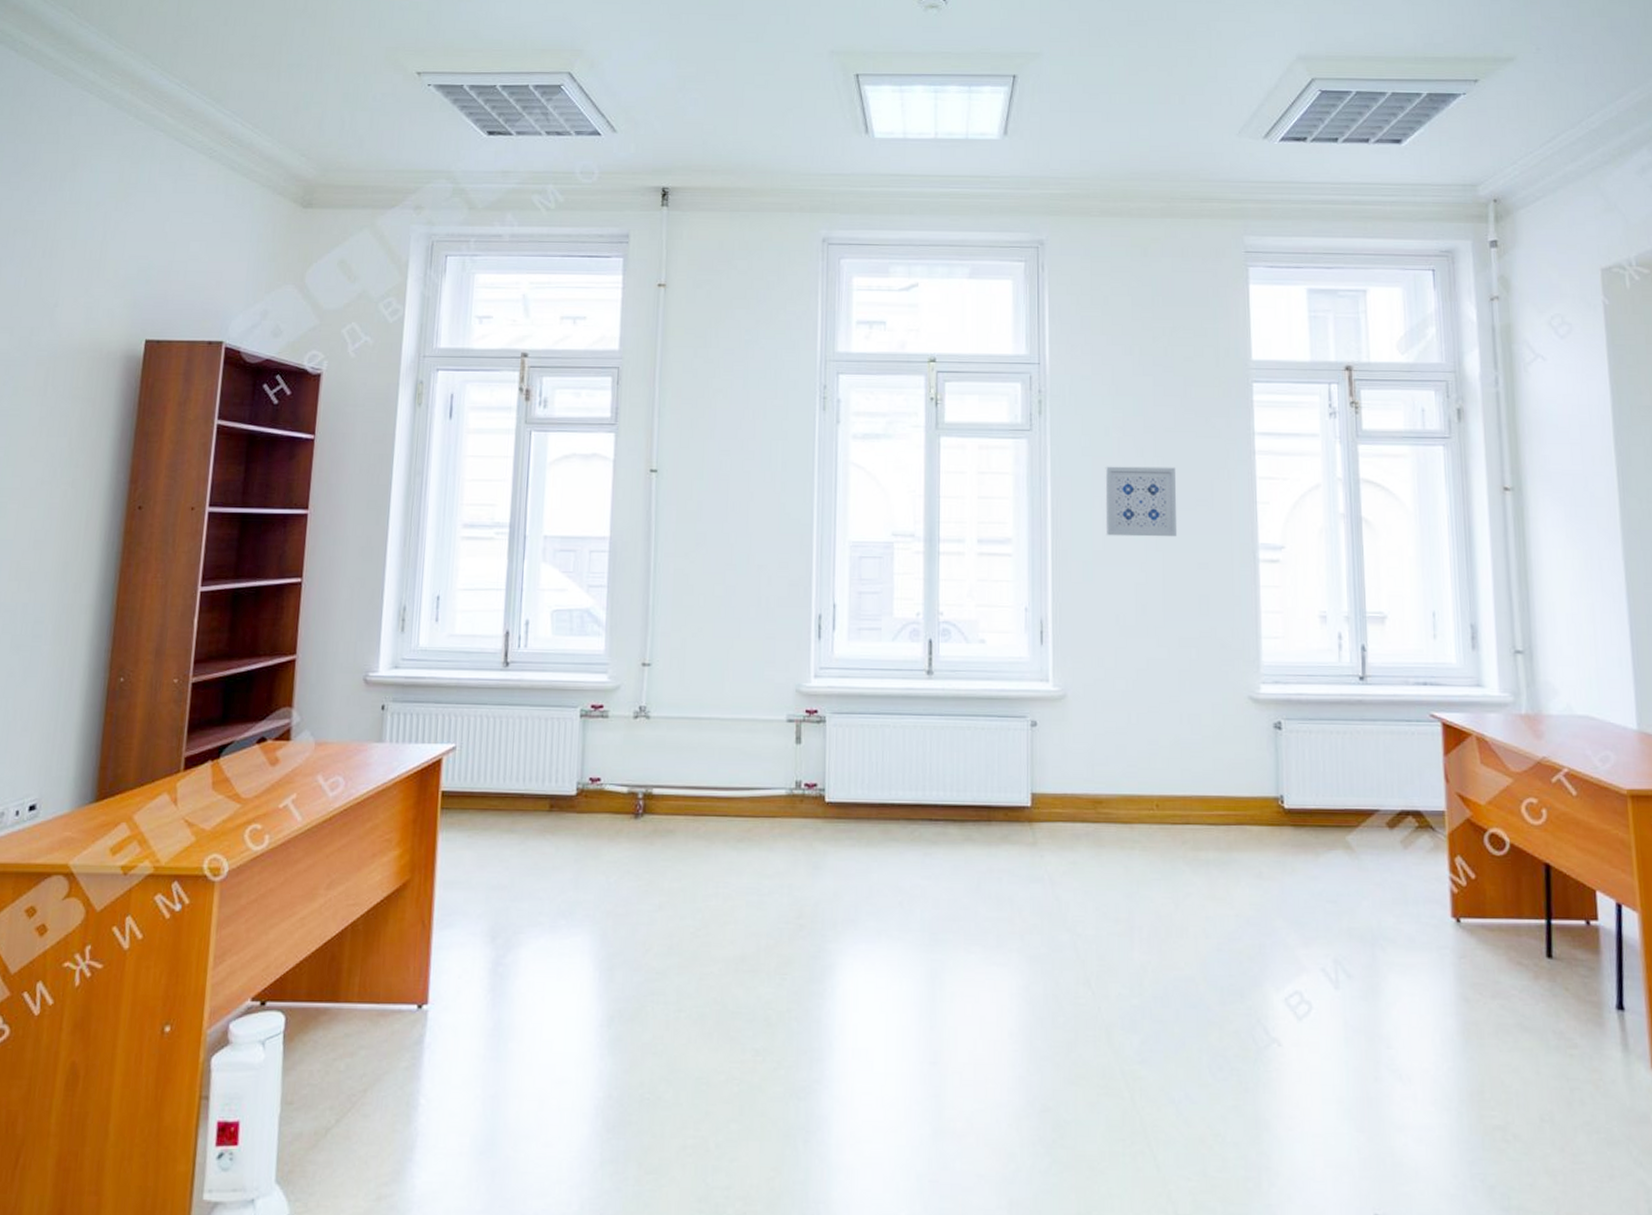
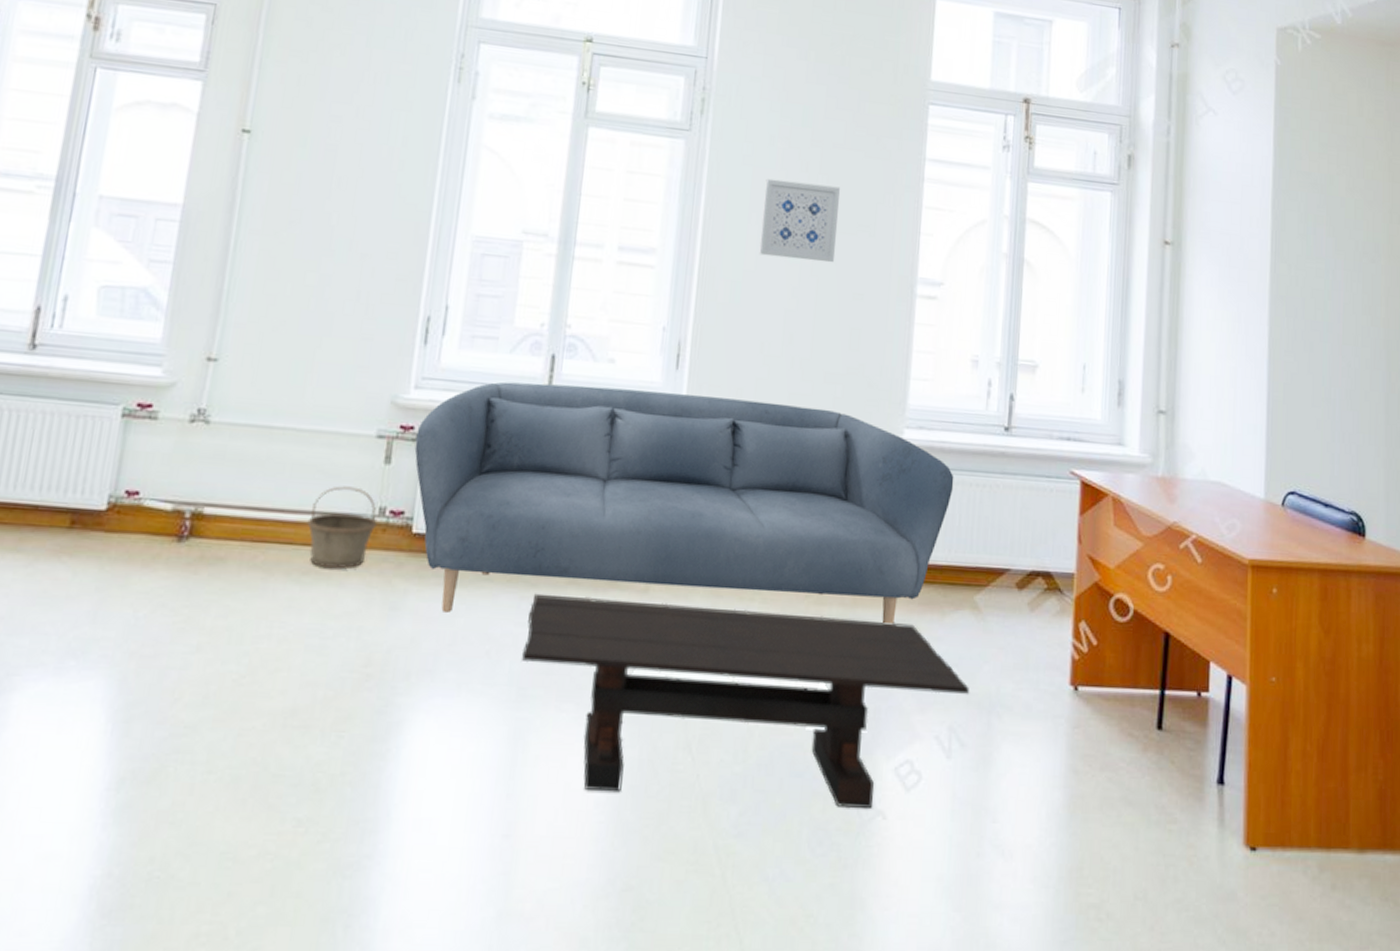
basket: none [737,765,795,835] -> present [307,486,377,569]
sofa: none [820,665,1315,869] -> present [414,381,954,625]
coffee table: none [930,850,1350,1037] -> present [521,593,969,809]

